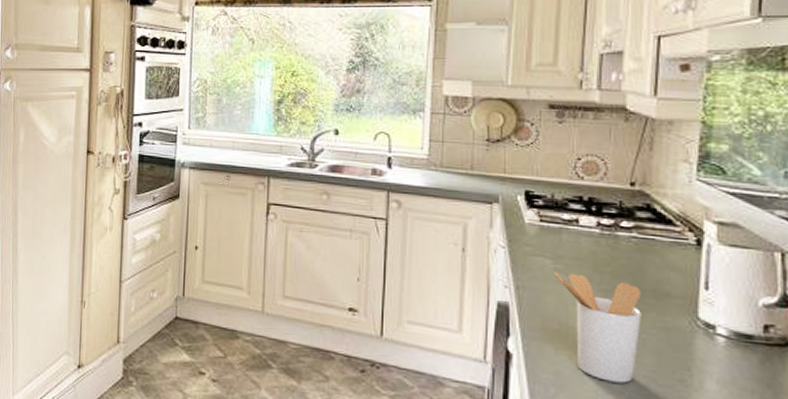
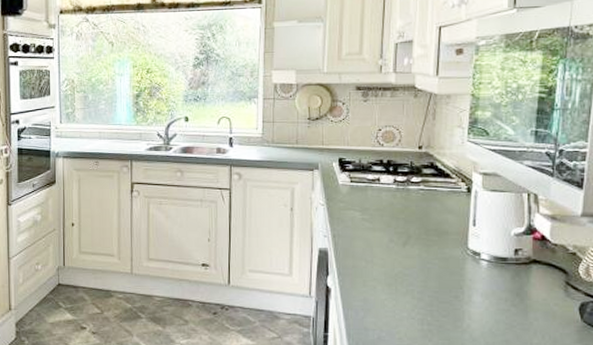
utensil holder: present [553,270,642,383] -> none [361,220,427,303]

